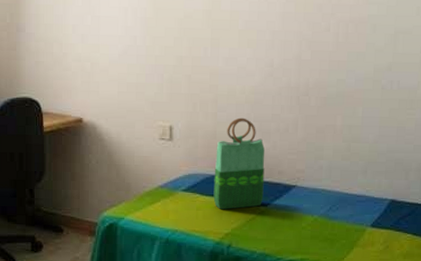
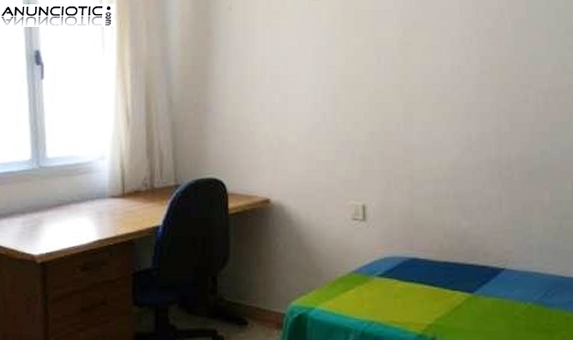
tote bag: present [213,117,265,209] -> none [413,194,469,297]

